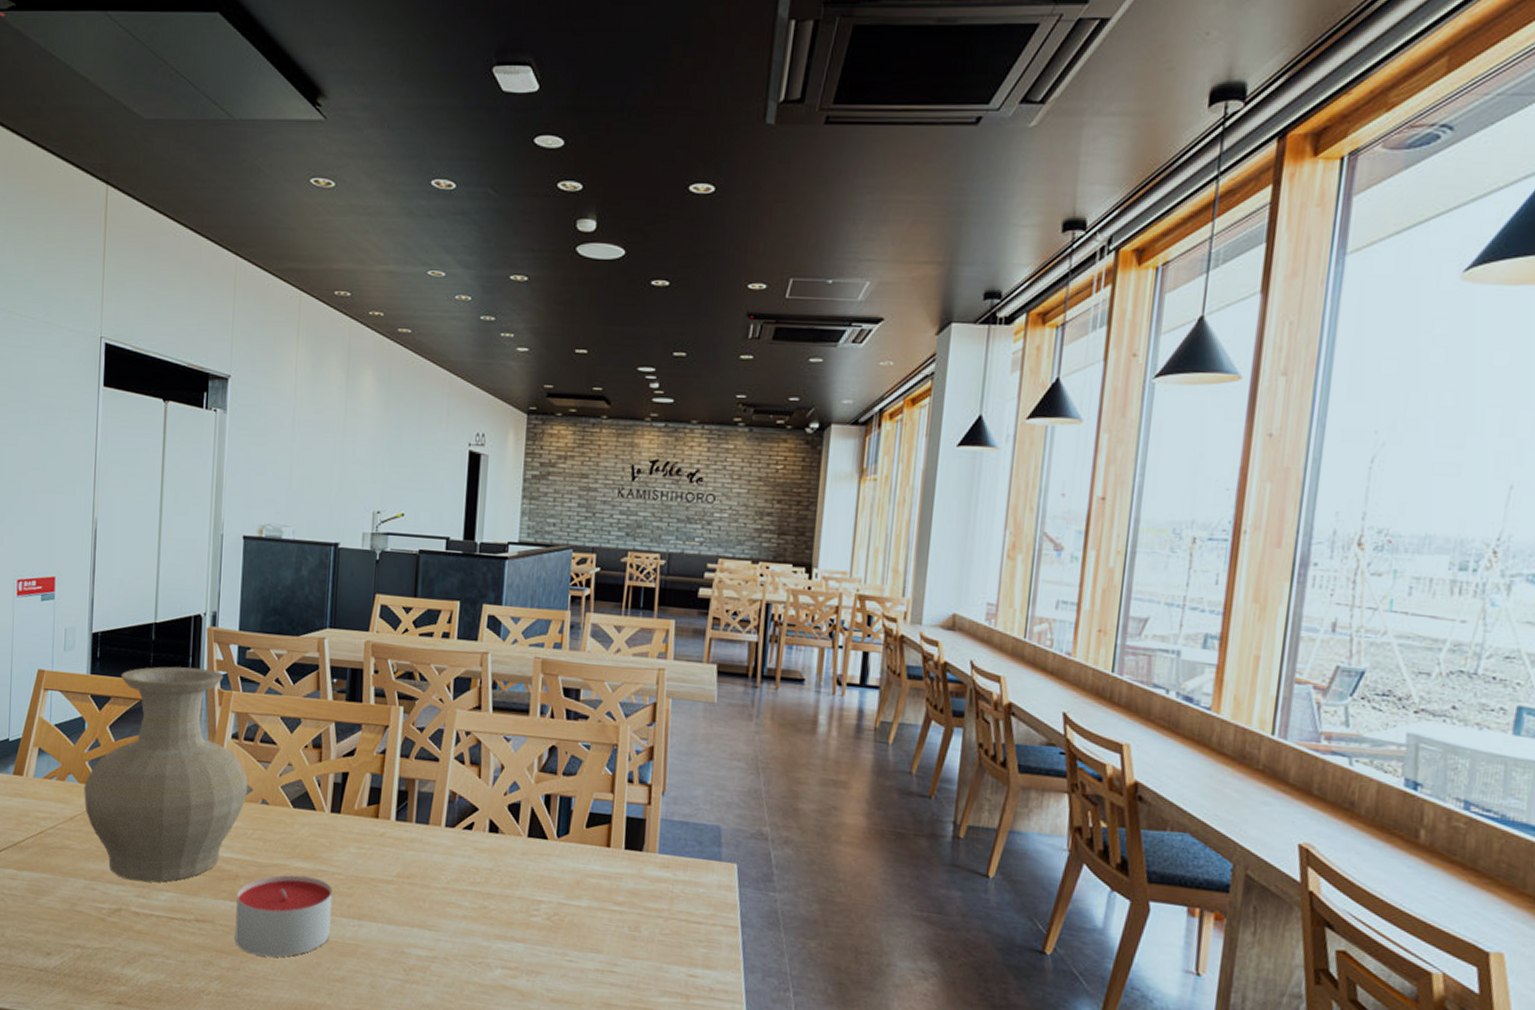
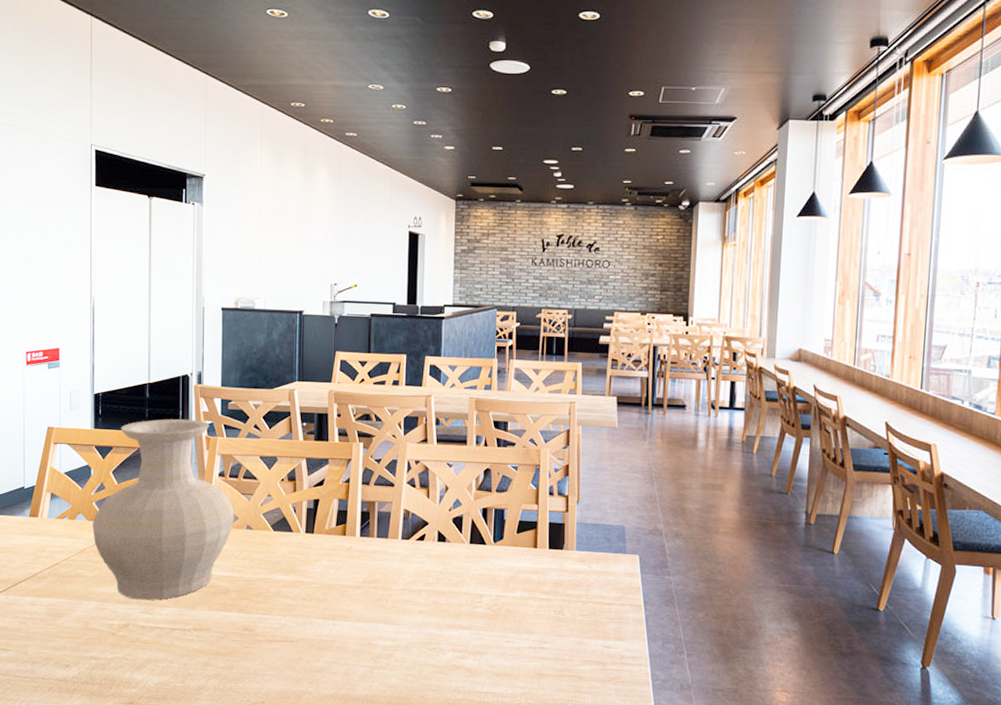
candle: present [234,874,333,957] -> none [228,586,310,656]

